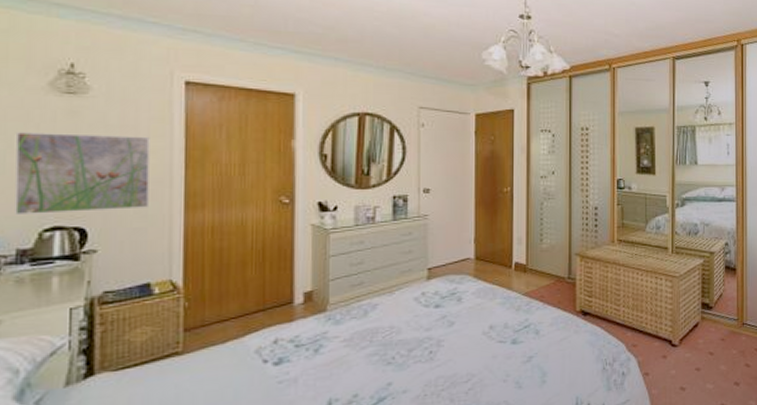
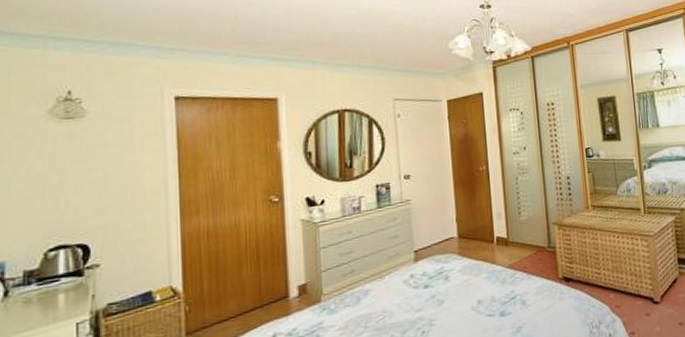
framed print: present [15,132,150,214] -> none [18,151,146,238]

